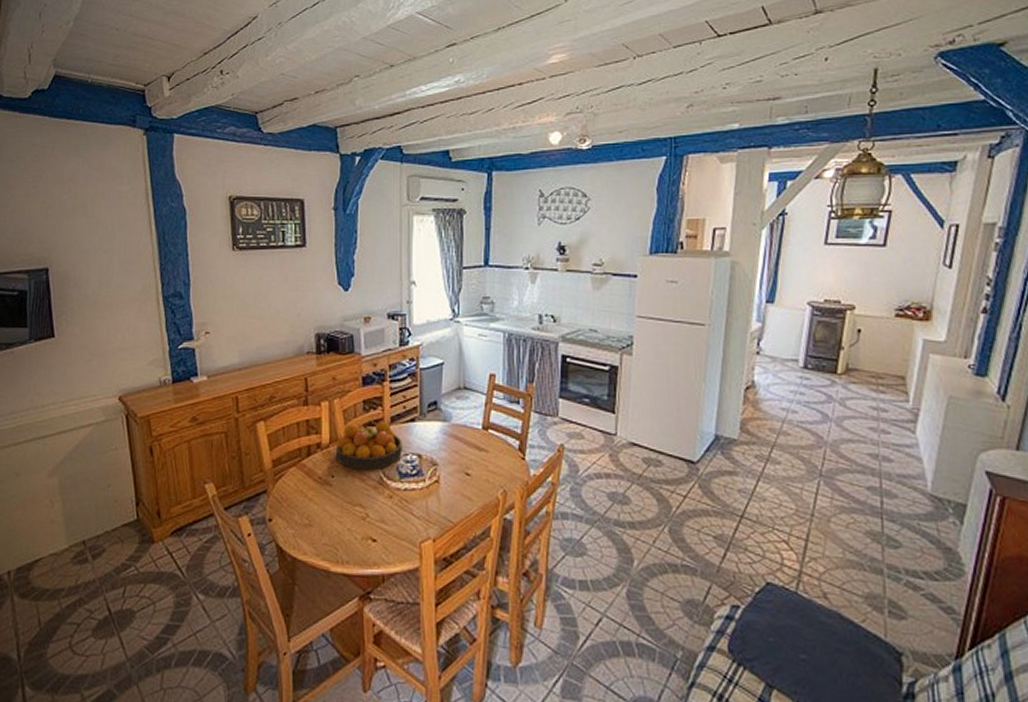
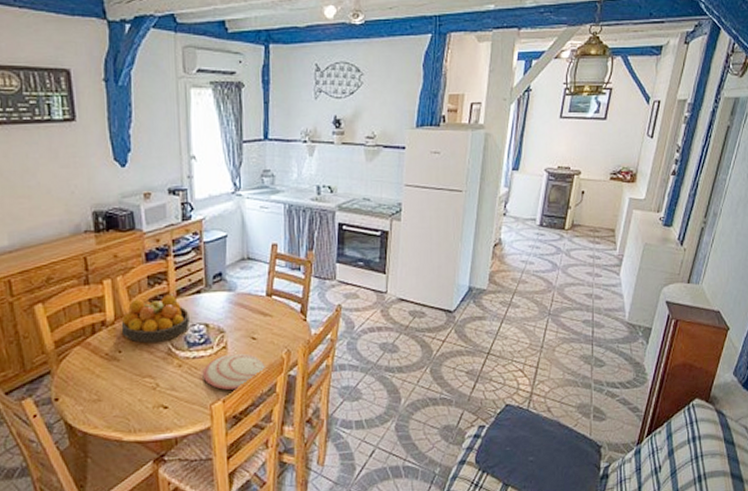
plate: none [413,489,481,530] -> present [202,353,267,391]

